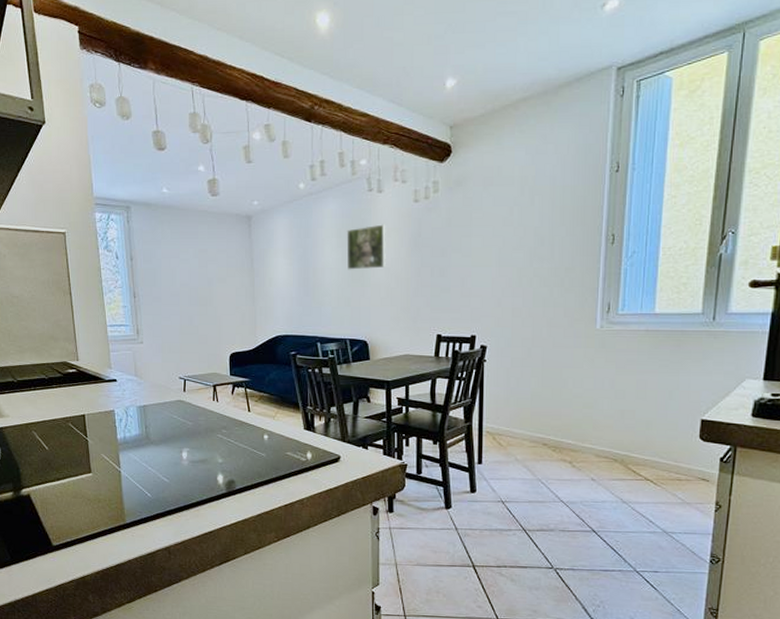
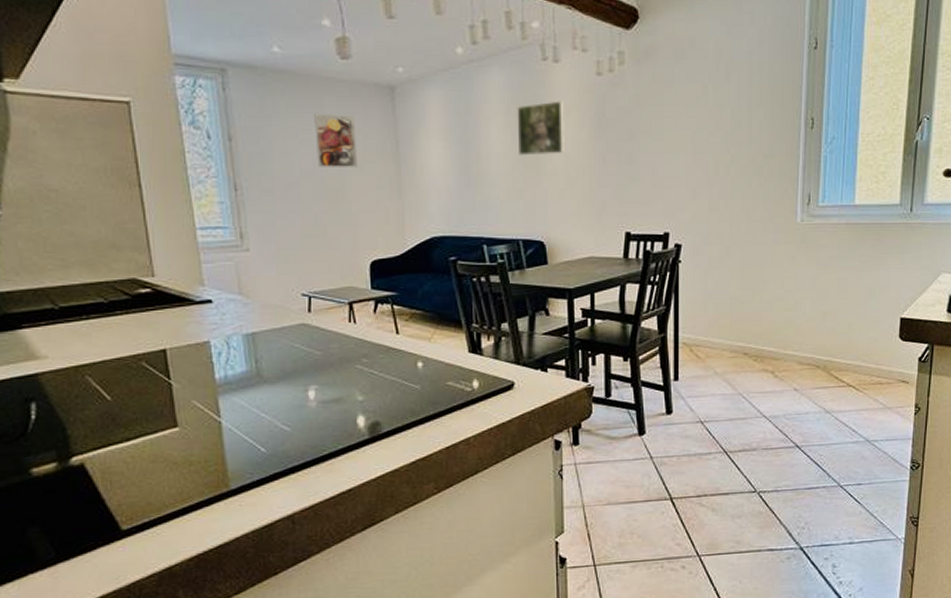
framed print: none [191,238,222,280] -> present [314,113,357,167]

